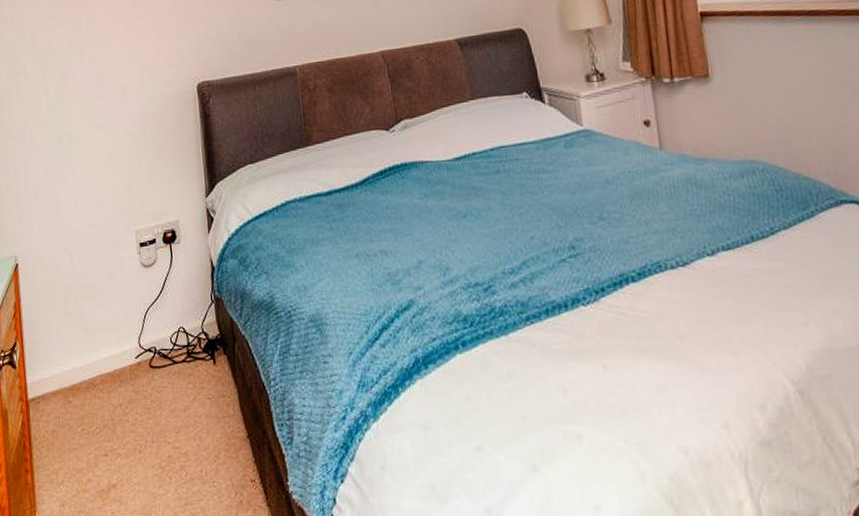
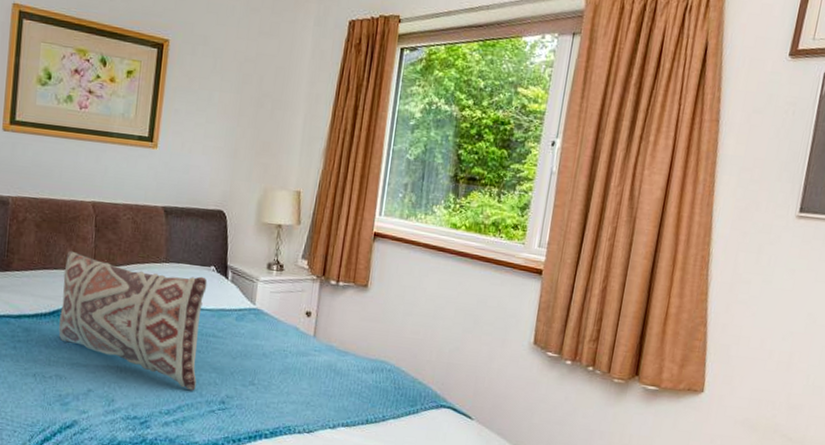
pillow: none [365,106,538,241] -> present [58,250,208,391]

